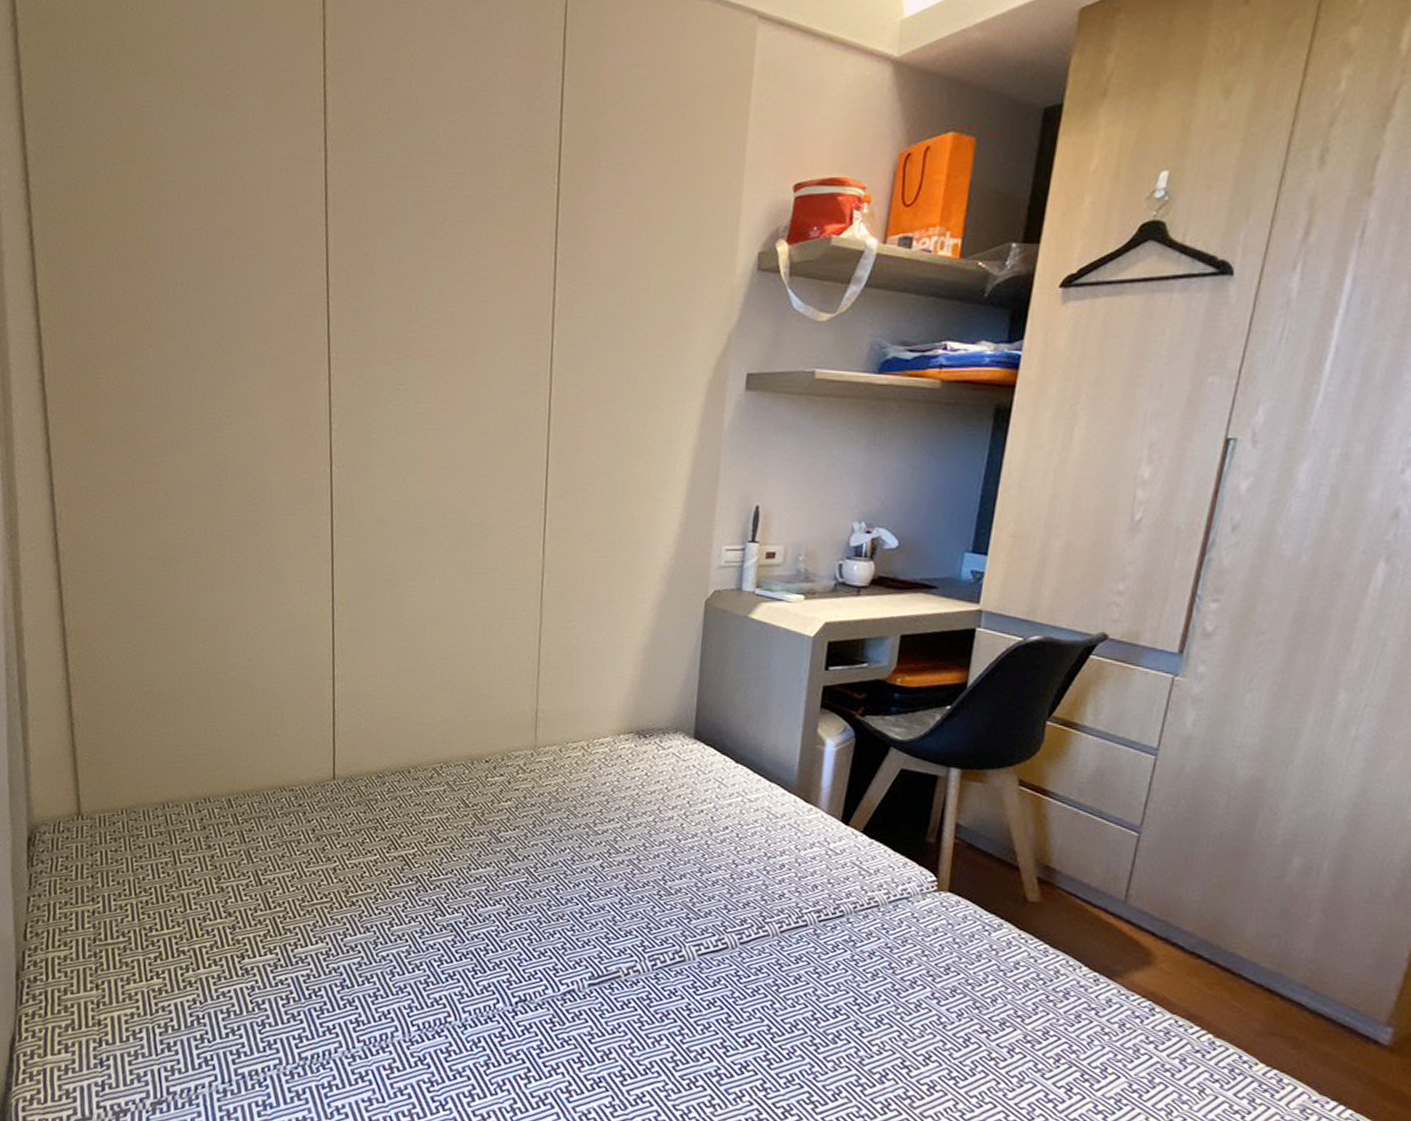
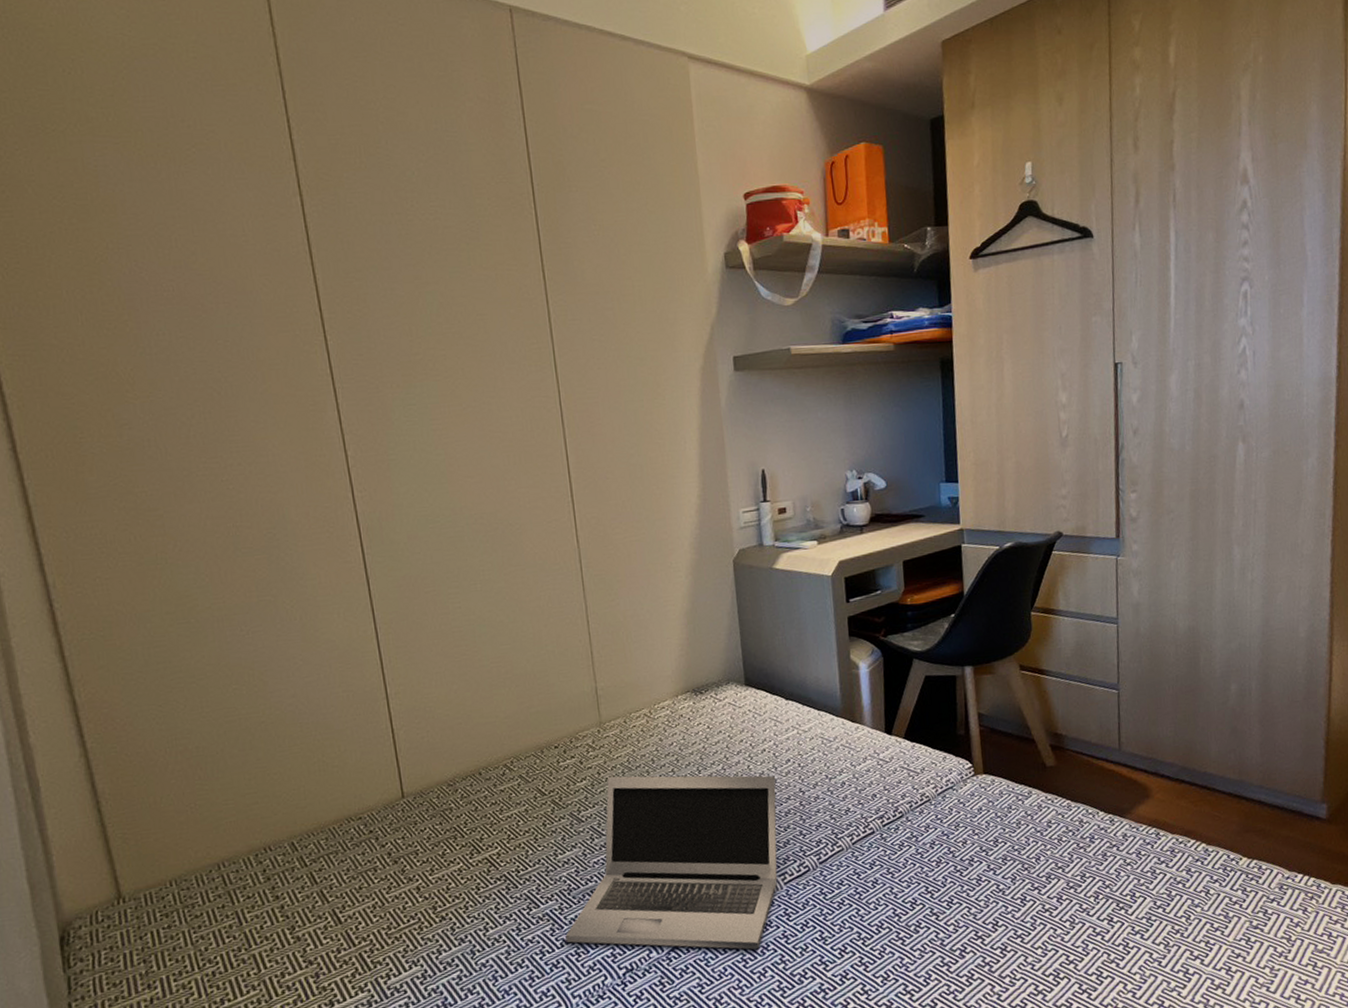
laptop: none [465,802,710,1015] -> present [565,775,778,950]

